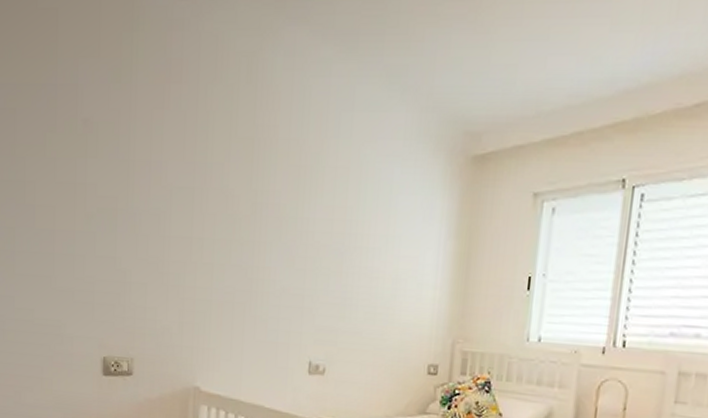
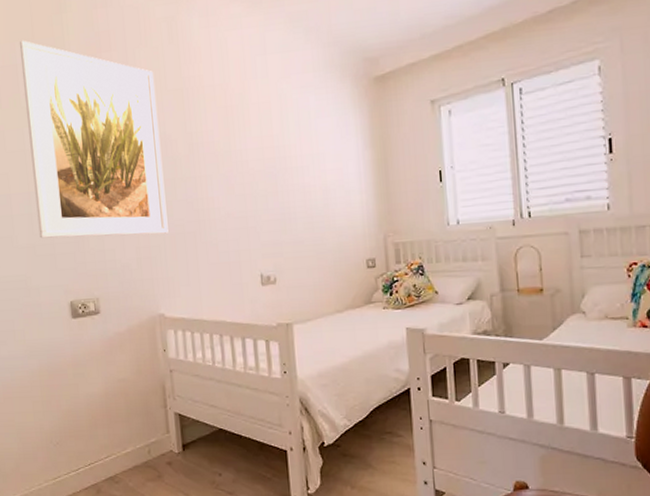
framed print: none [80,57,225,300] -> present [19,40,169,239]

